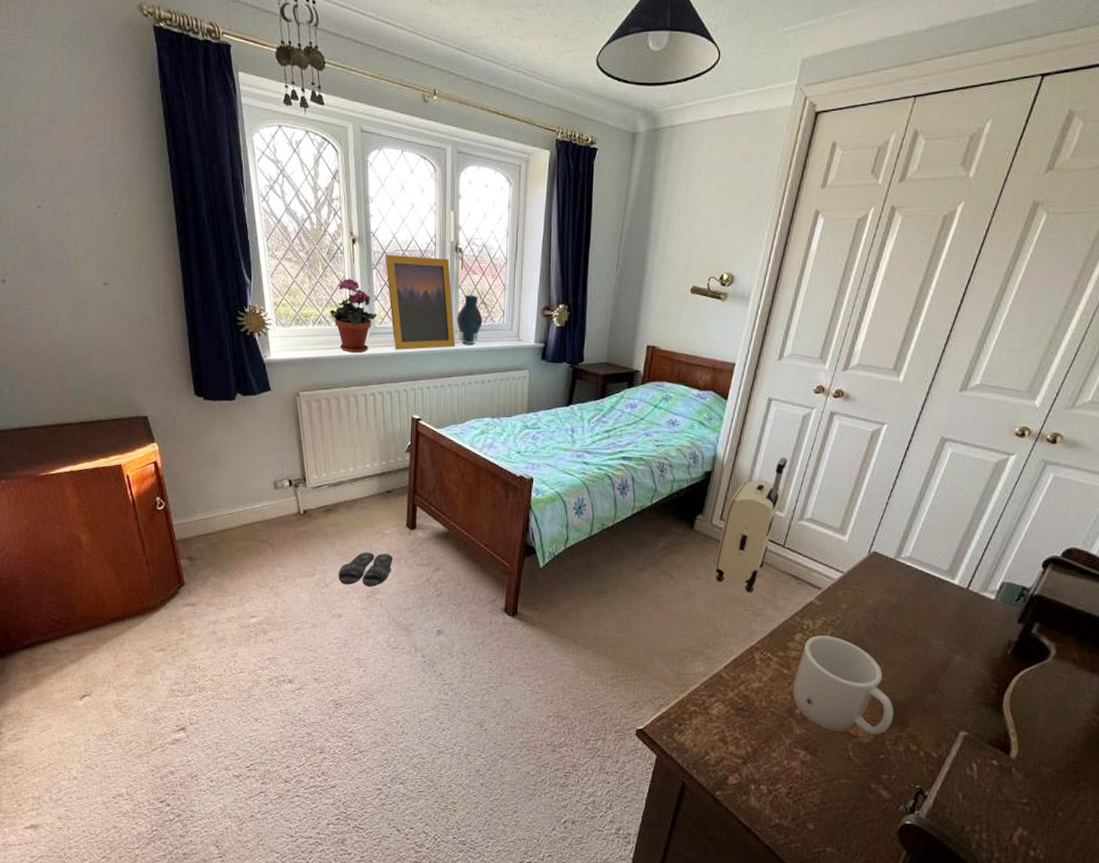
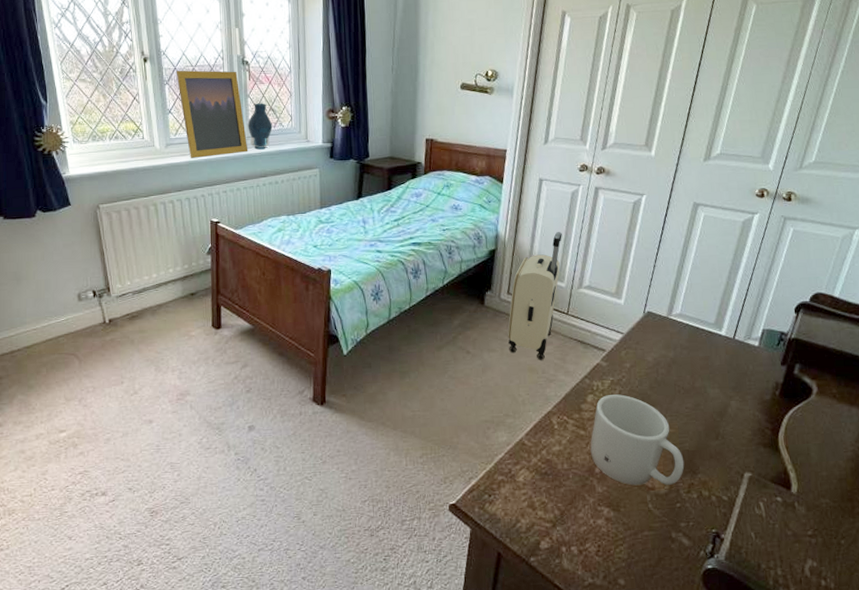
potted plant: present [330,277,377,354] -> none [125,94,172,165]
slippers: present [338,552,392,586] -> none [147,355,200,389]

